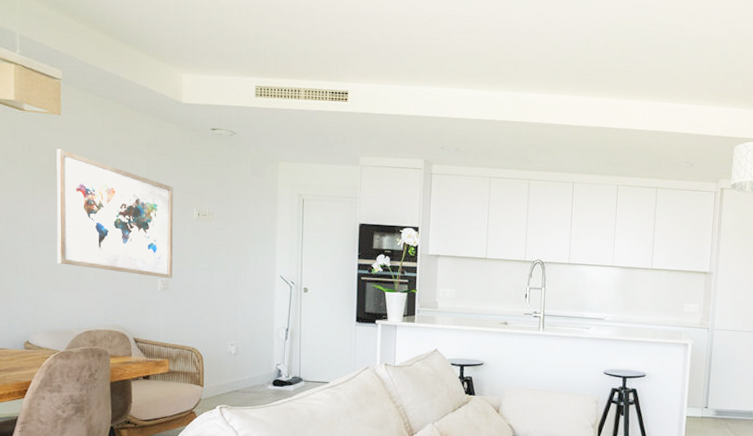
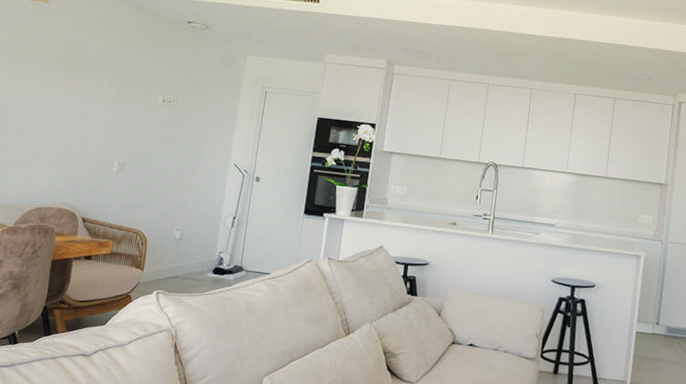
wall art: present [56,148,174,279] -> none [21,33,143,161]

